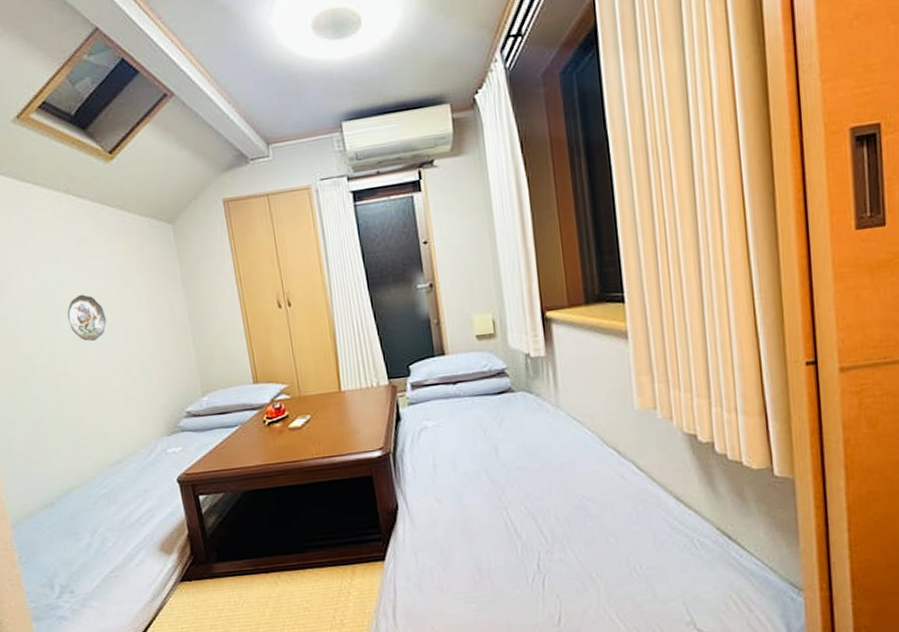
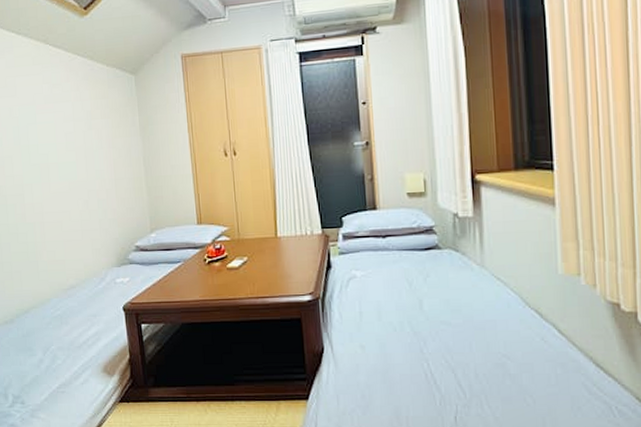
decorative plate: present [67,294,107,341] -> none [38,133,71,176]

